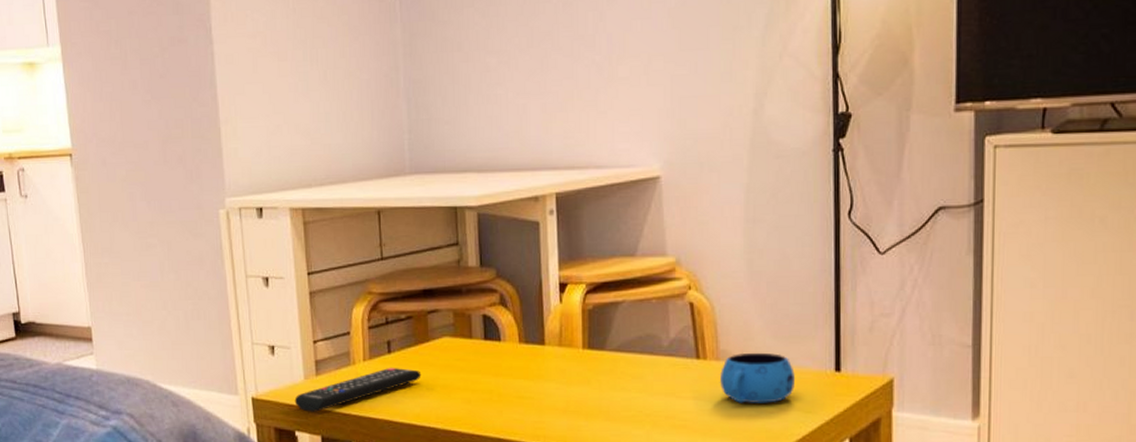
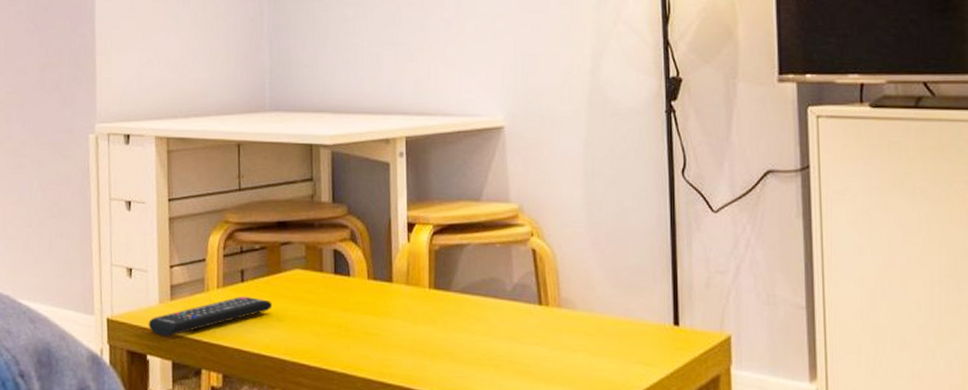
mug: present [719,352,795,403] -> none [561,301,635,354]

